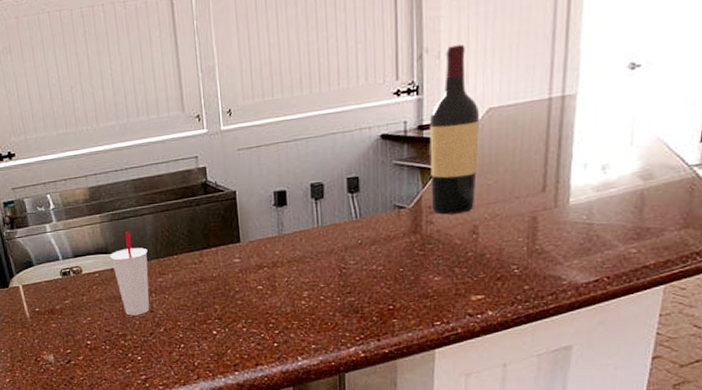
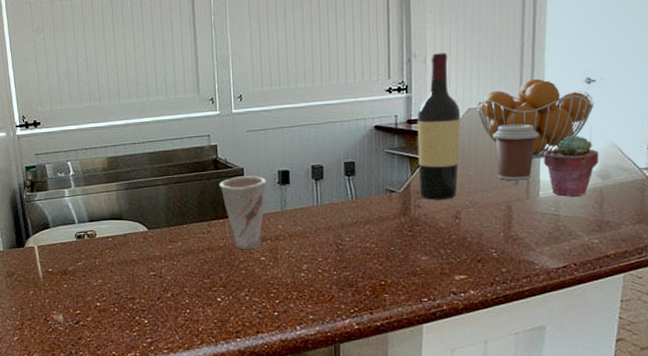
cup: present [110,231,150,316] -> none [124,200,159,280]
cup: none [209,198,261,279] -> present [219,176,266,250]
fruit basket: none [499,68,638,161] -> present [477,79,594,159]
coffee cup: none [516,121,571,188] -> present [492,124,539,181]
potted succulent: none [576,130,642,203] -> present [544,134,599,198]

